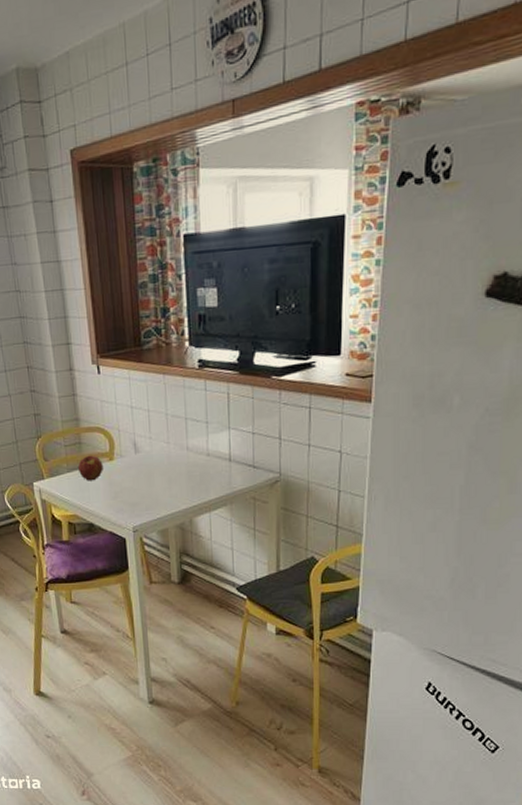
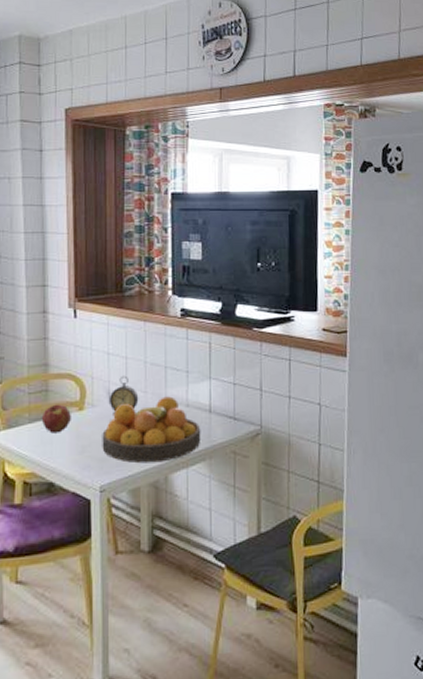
fruit bowl: none [131,446,222,508] -> present [102,396,201,463]
alarm clock: none [135,427,163,465] -> present [108,375,139,415]

